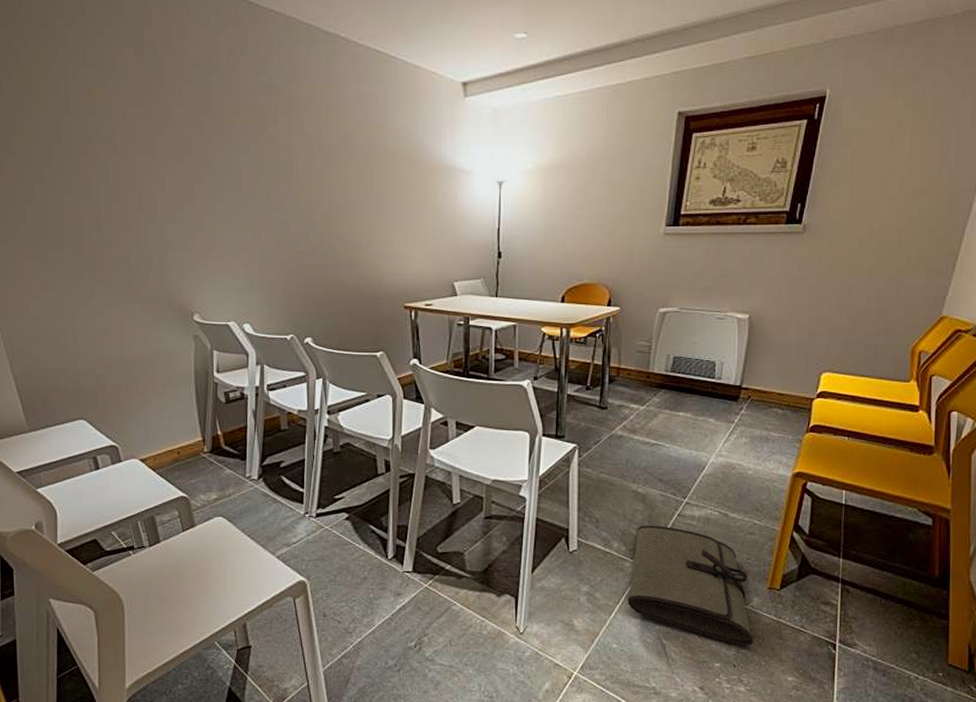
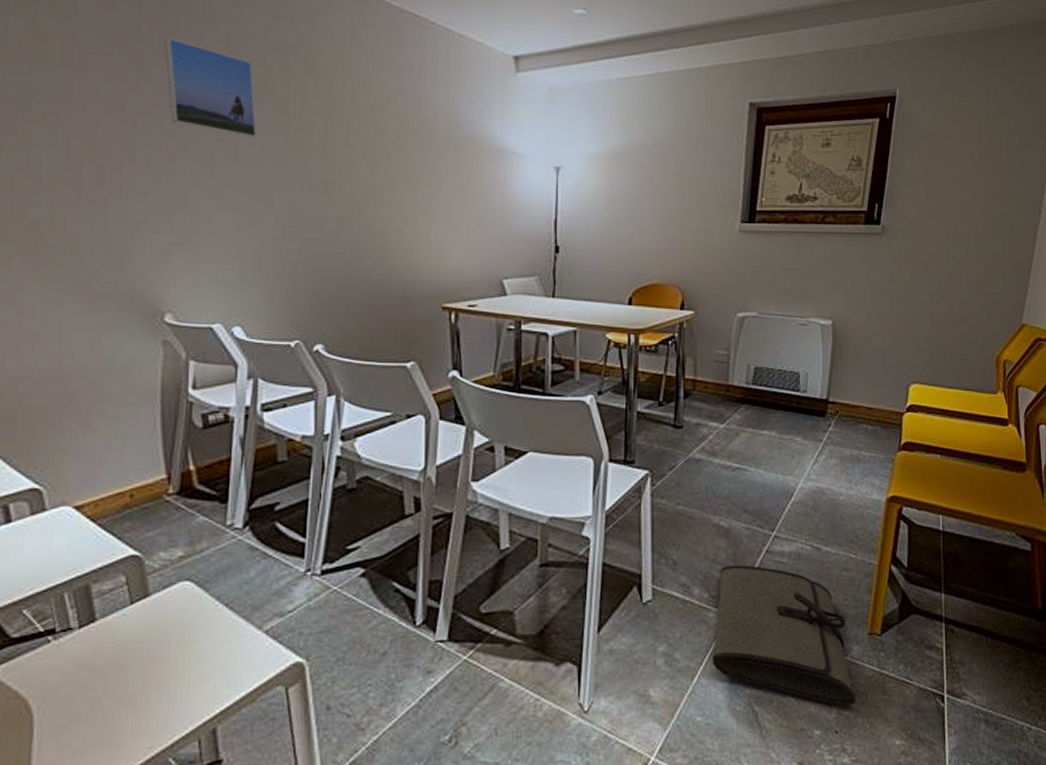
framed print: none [181,86,254,168] -> present [164,36,257,138]

